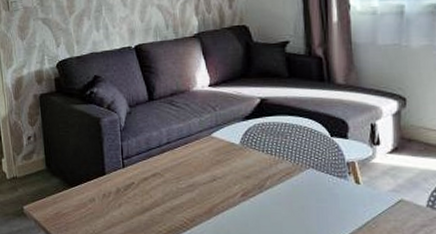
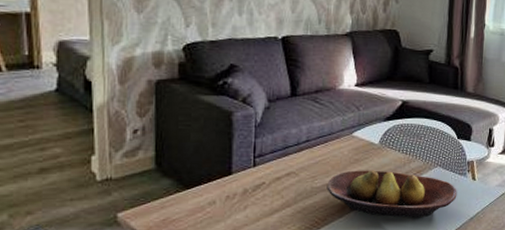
fruit bowl: none [191,171,338,224] -> present [326,170,457,218]

